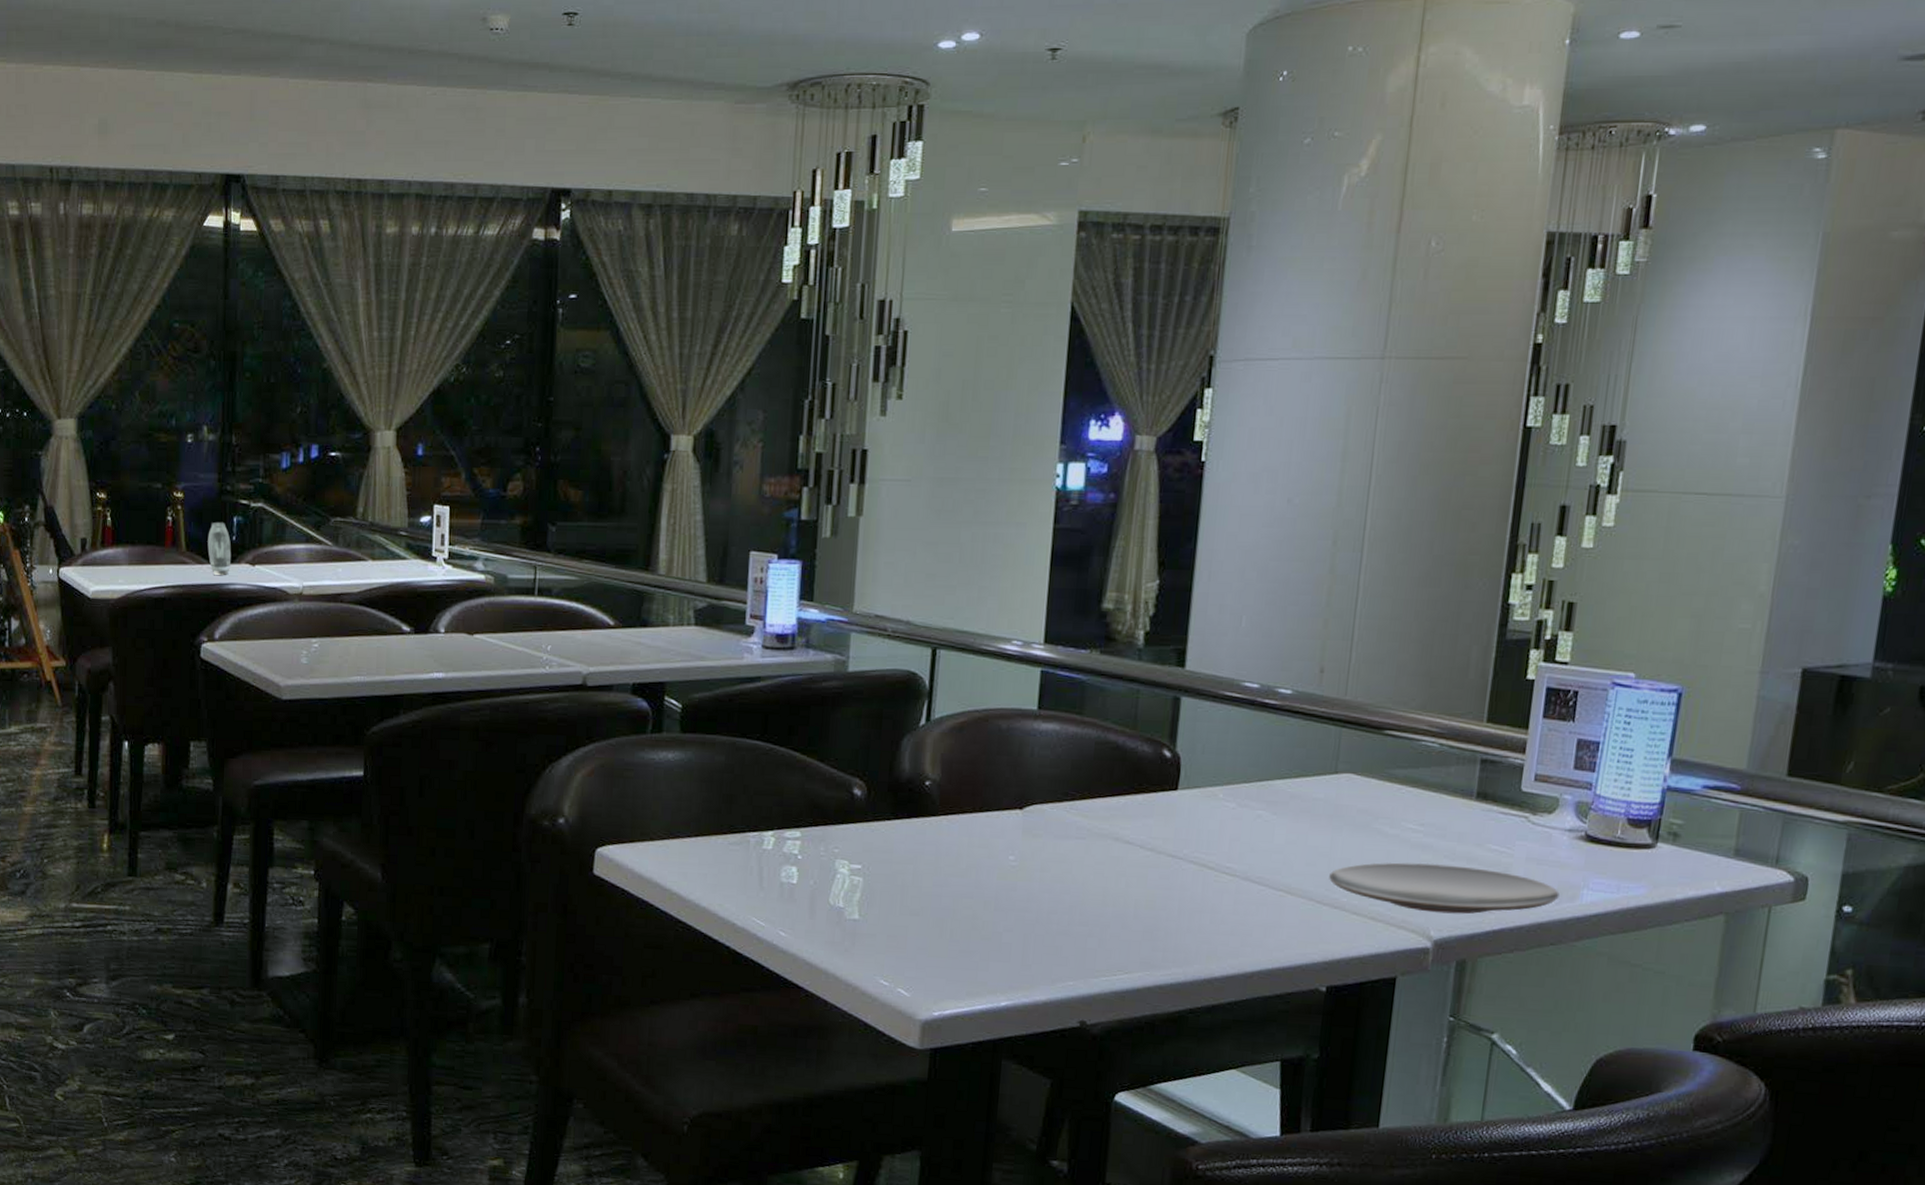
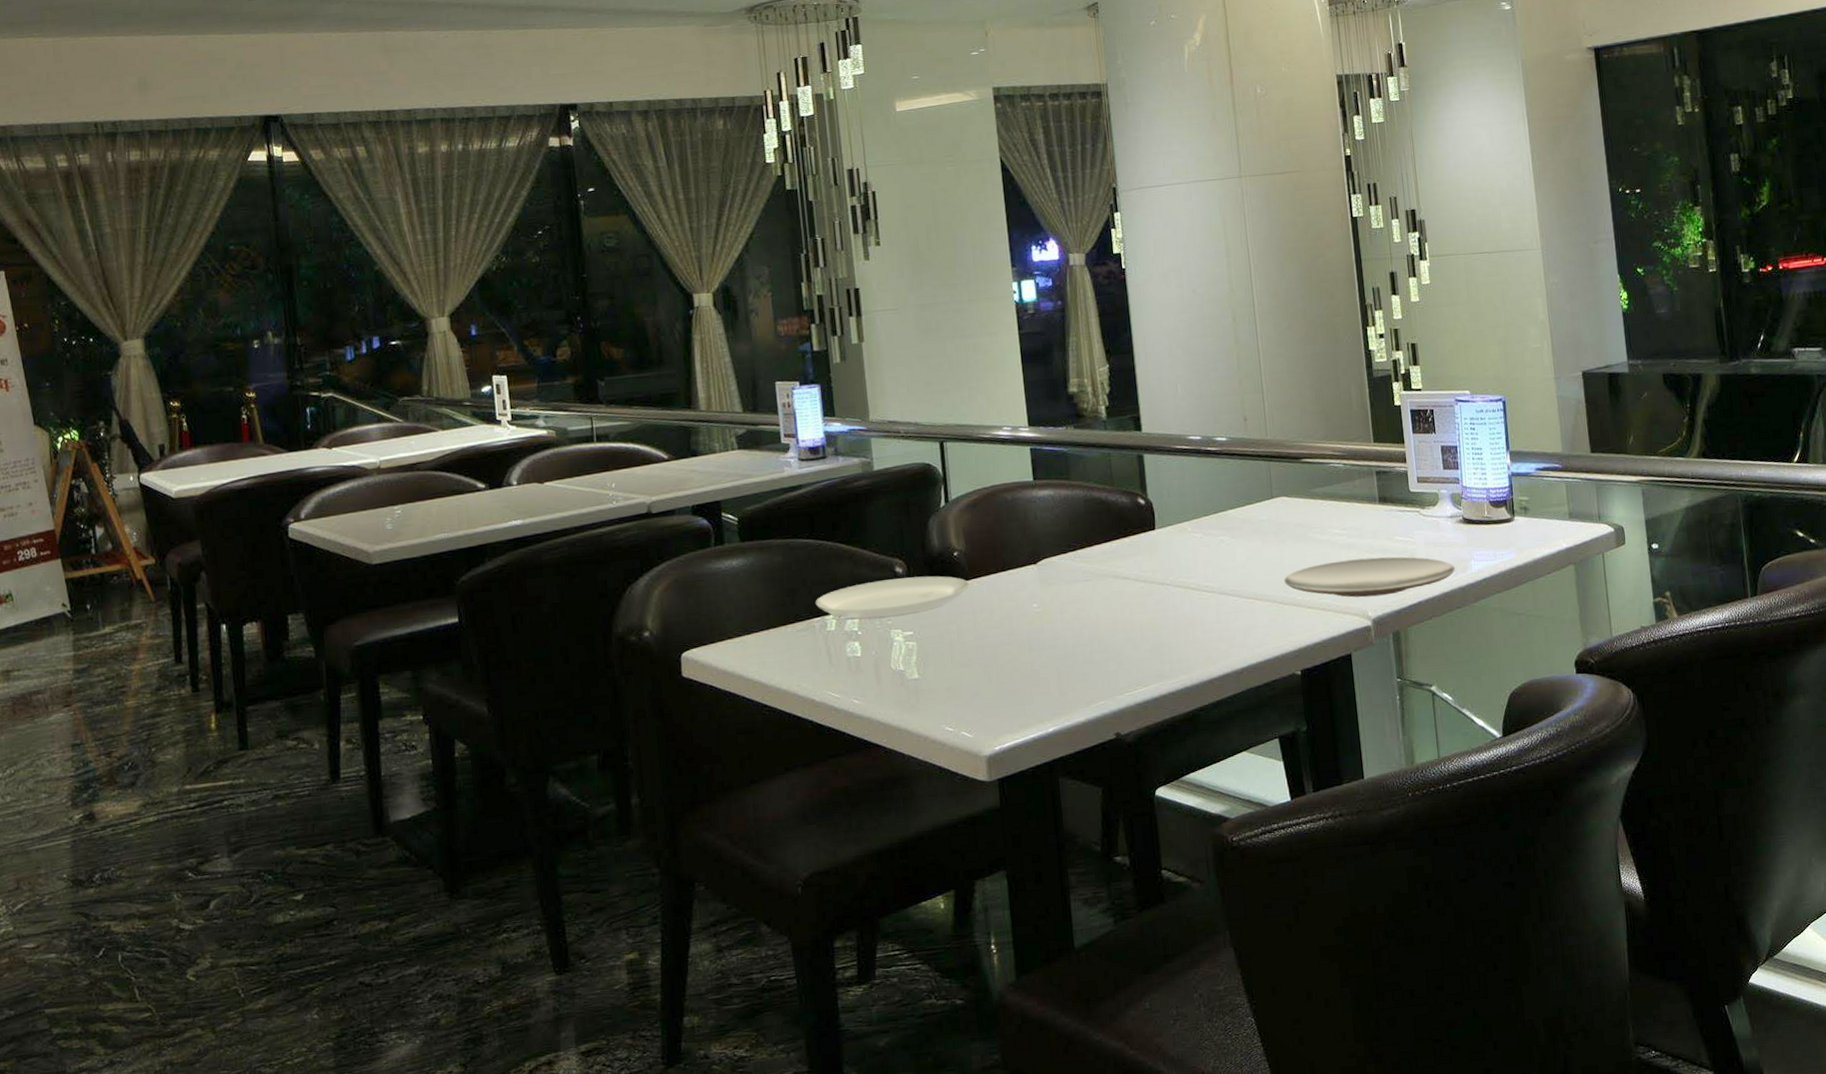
vase: present [207,521,232,575] -> none [283,413,309,462]
plate: none [754,800,938,845] -> present [815,576,970,619]

